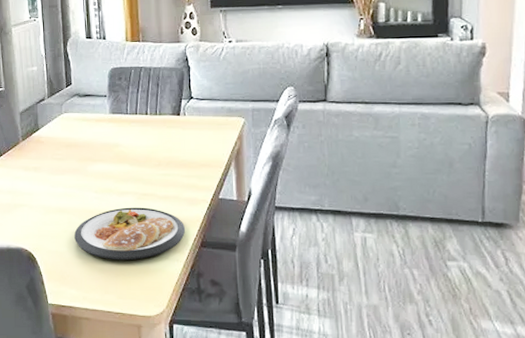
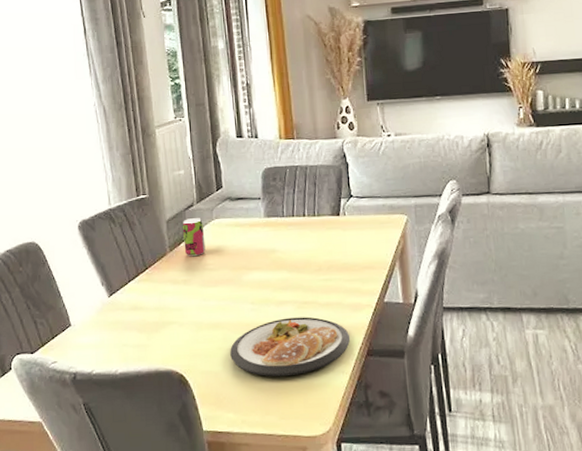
beverage can: none [34,111,55,146] -> present [182,218,206,256]

